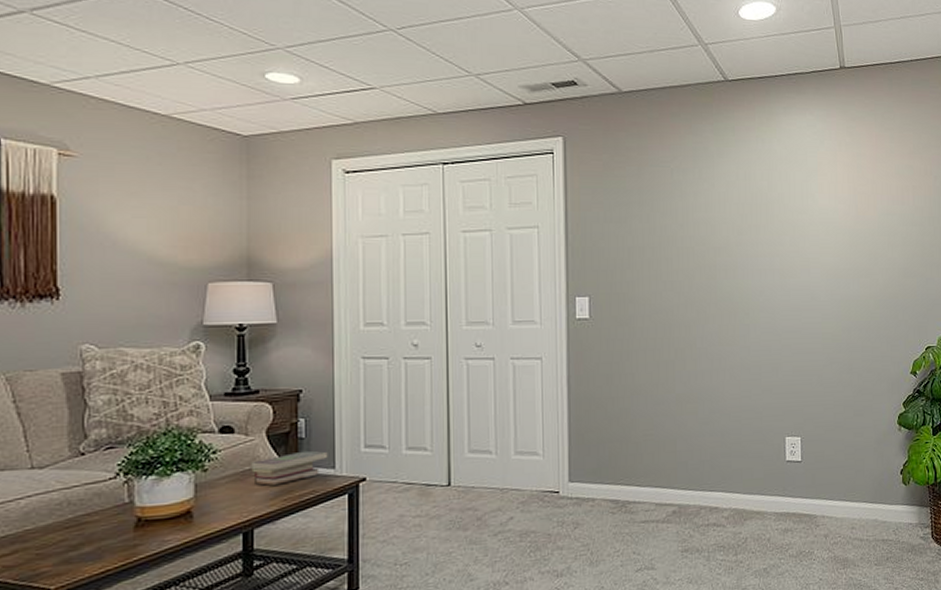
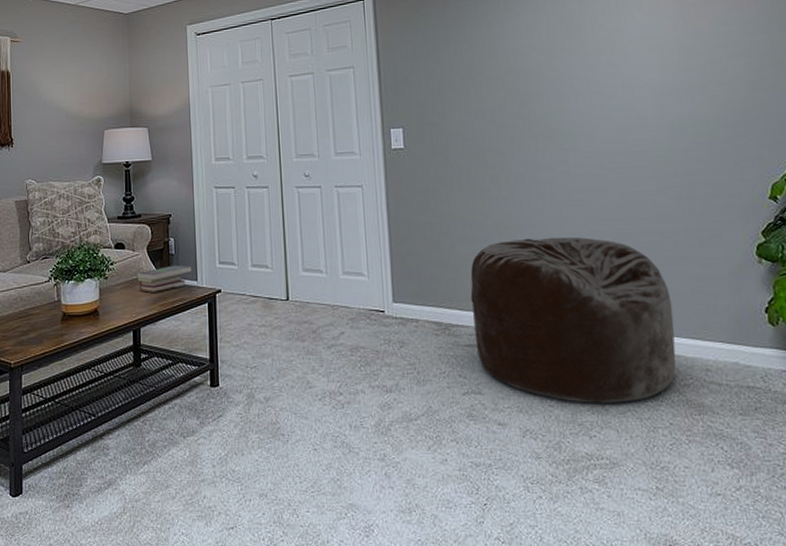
bean bag chair: none [649,410,829,568] -> present [470,237,676,403]

